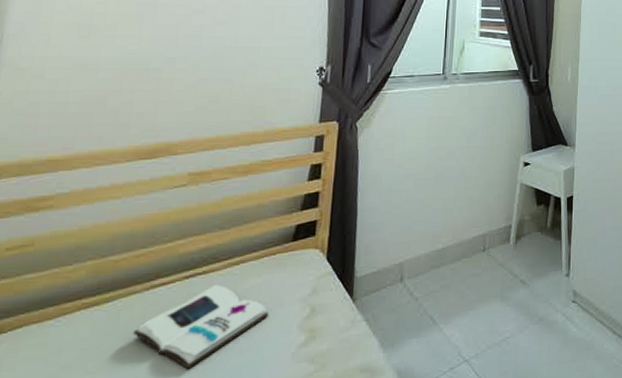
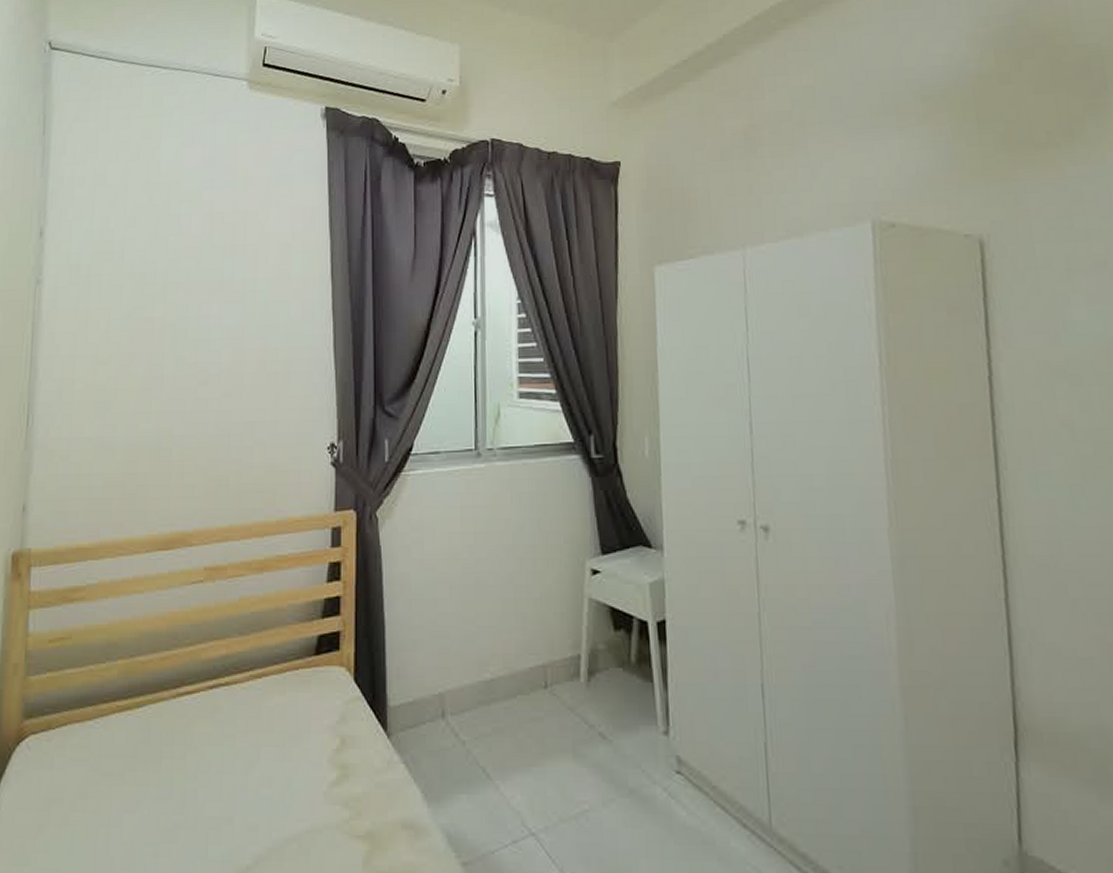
book: present [133,284,268,370] -> none [164,699,295,795]

